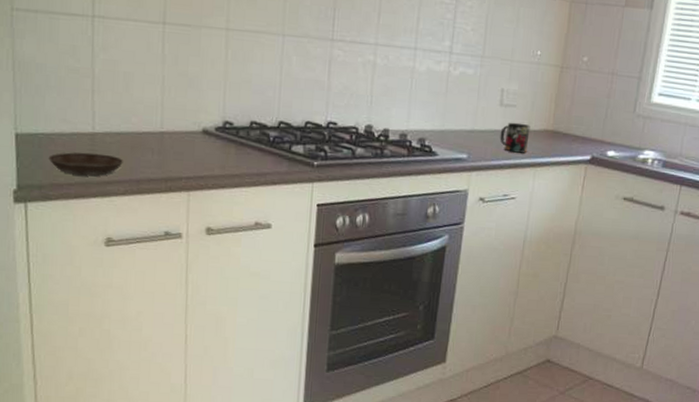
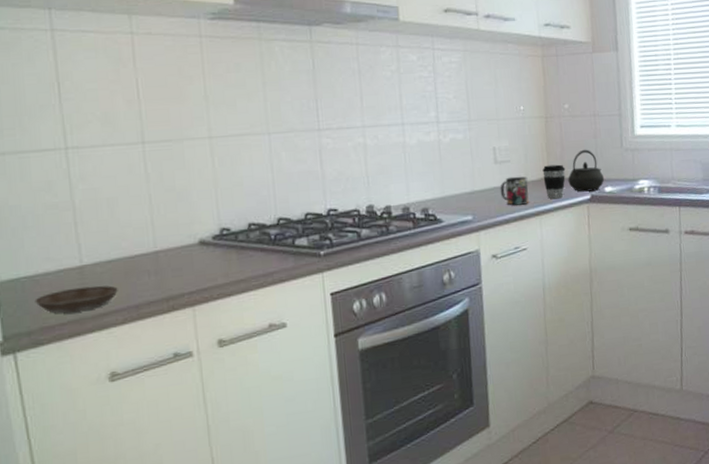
coffee cup: none [546,117,571,154] -> present [542,164,566,199]
kettle: none [571,107,610,153] -> present [568,149,605,192]

